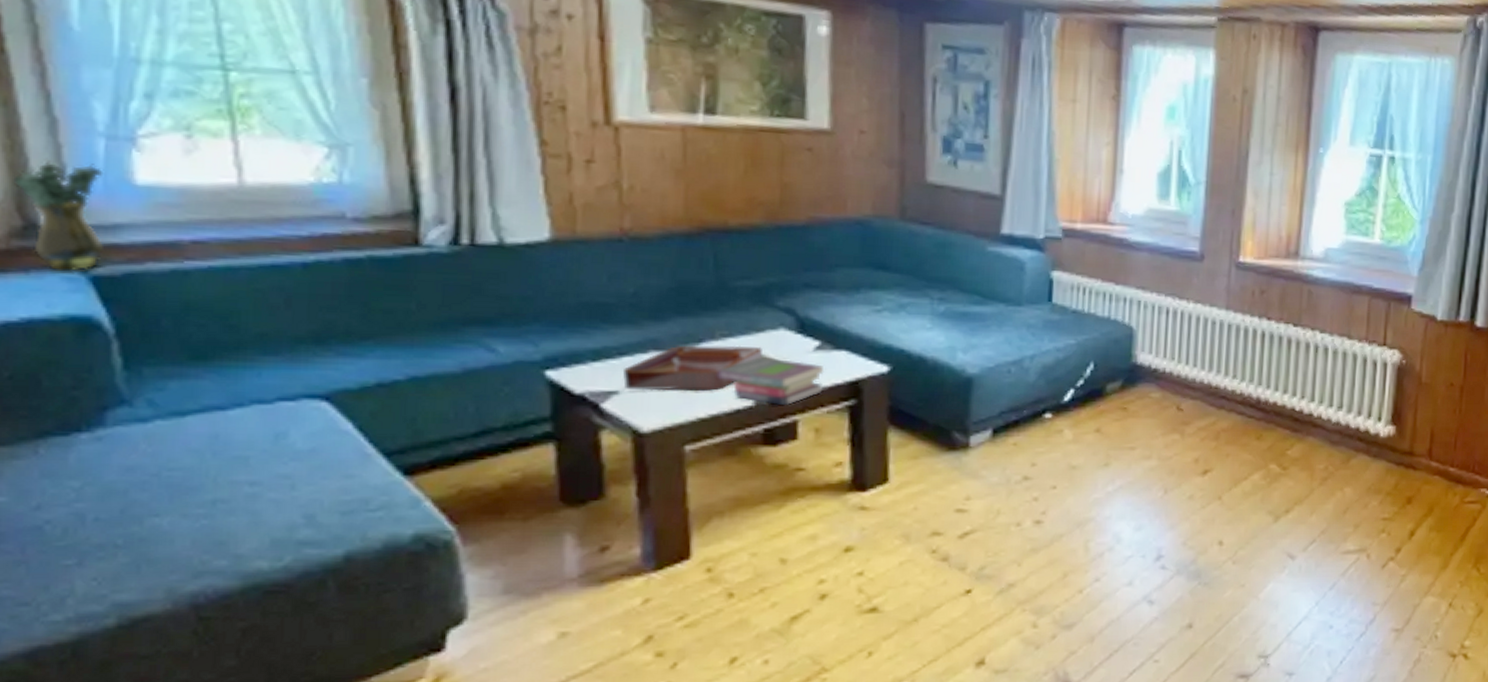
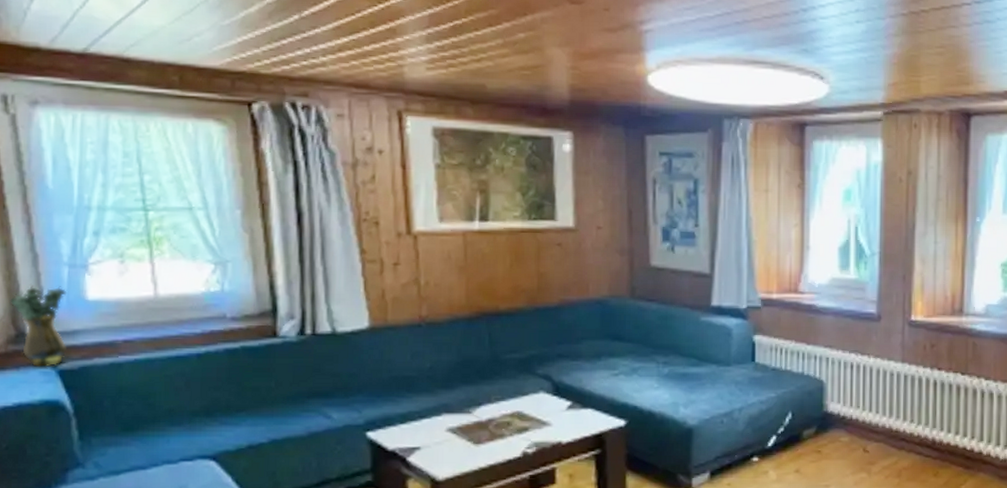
decorative tray: present [622,345,764,391] -> none [422,407,528,446]
books: present [718,356,824,406] -> none [494,415,575,456]

